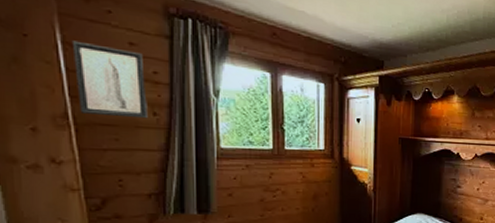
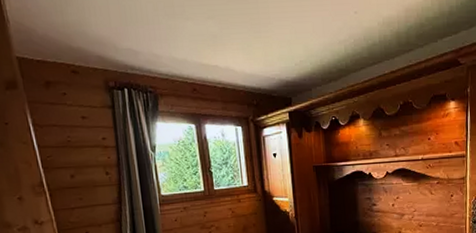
wall art: present [71,40,148,119] -> none [40,122,102,181]

